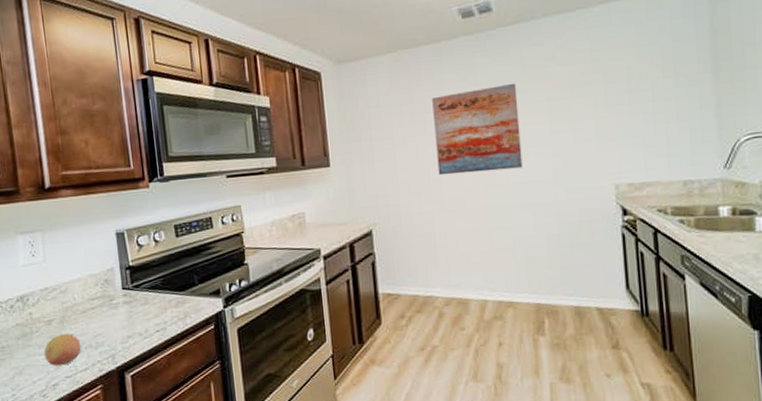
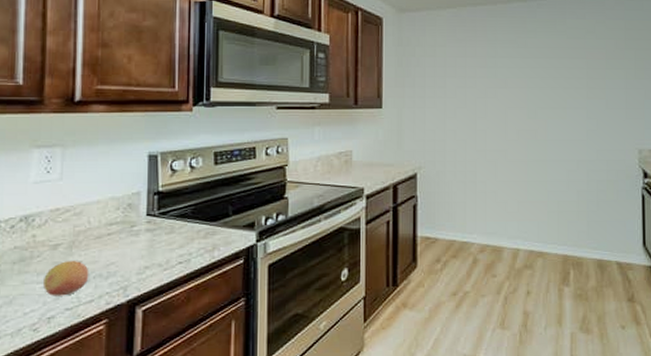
wall art: present [432,83,523,176] -> none [484,49,561,127]

